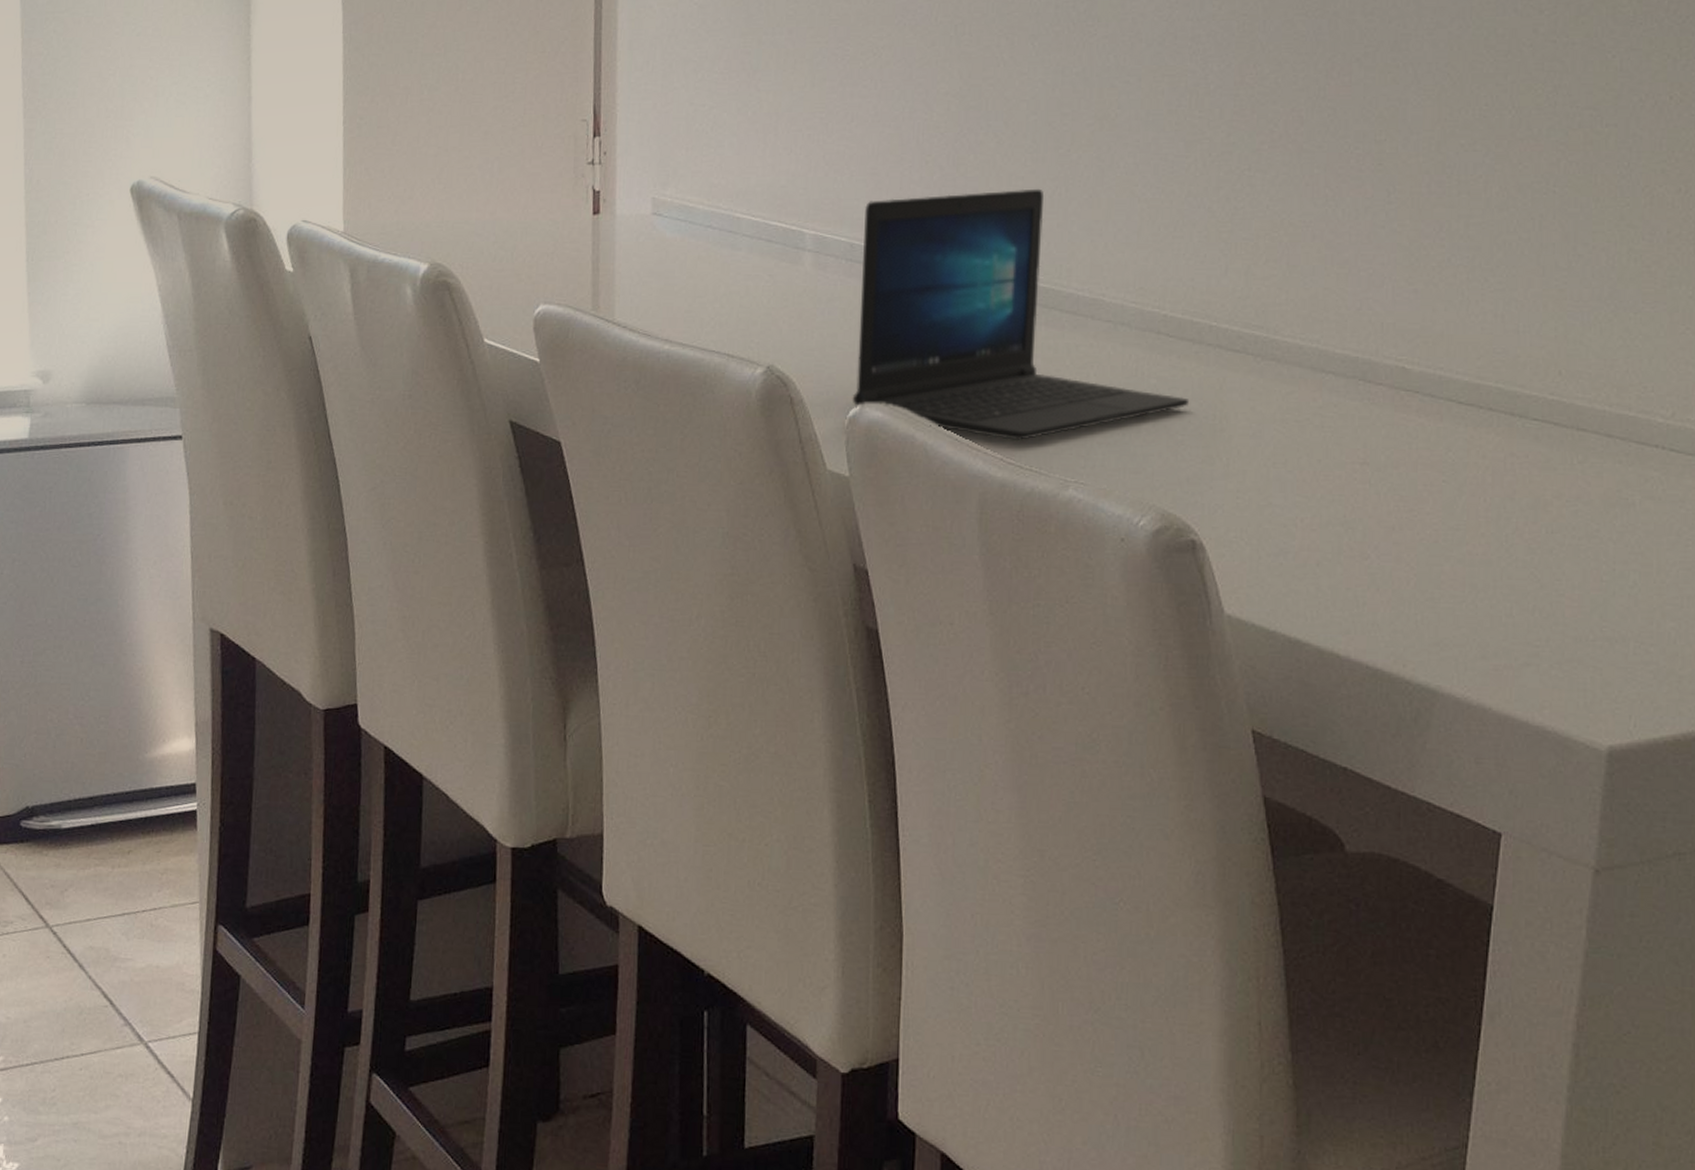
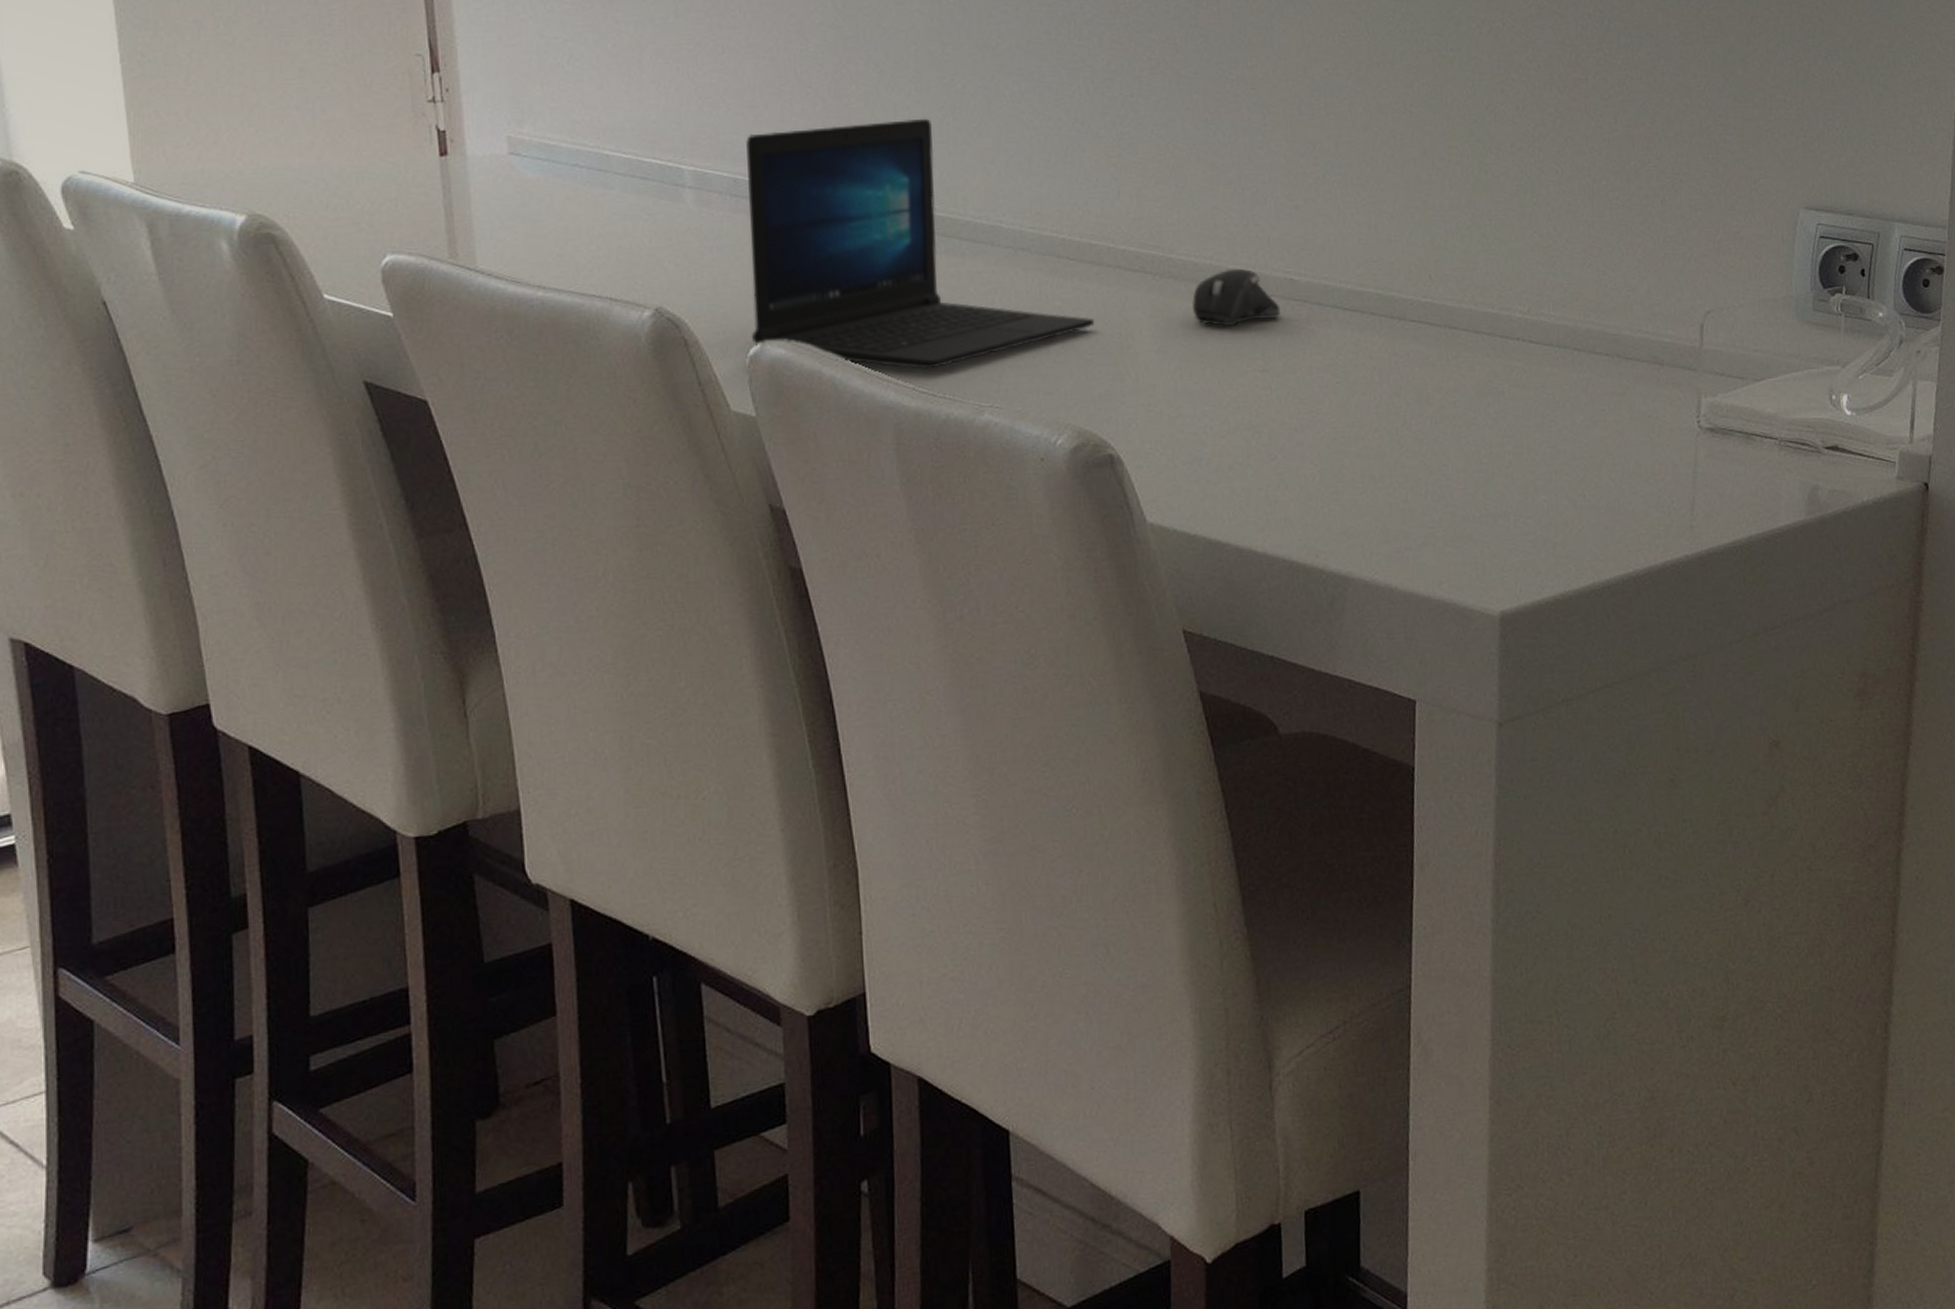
computer mouse: none [1292,353,1388,415] -> present [1191,268,1281,327]

